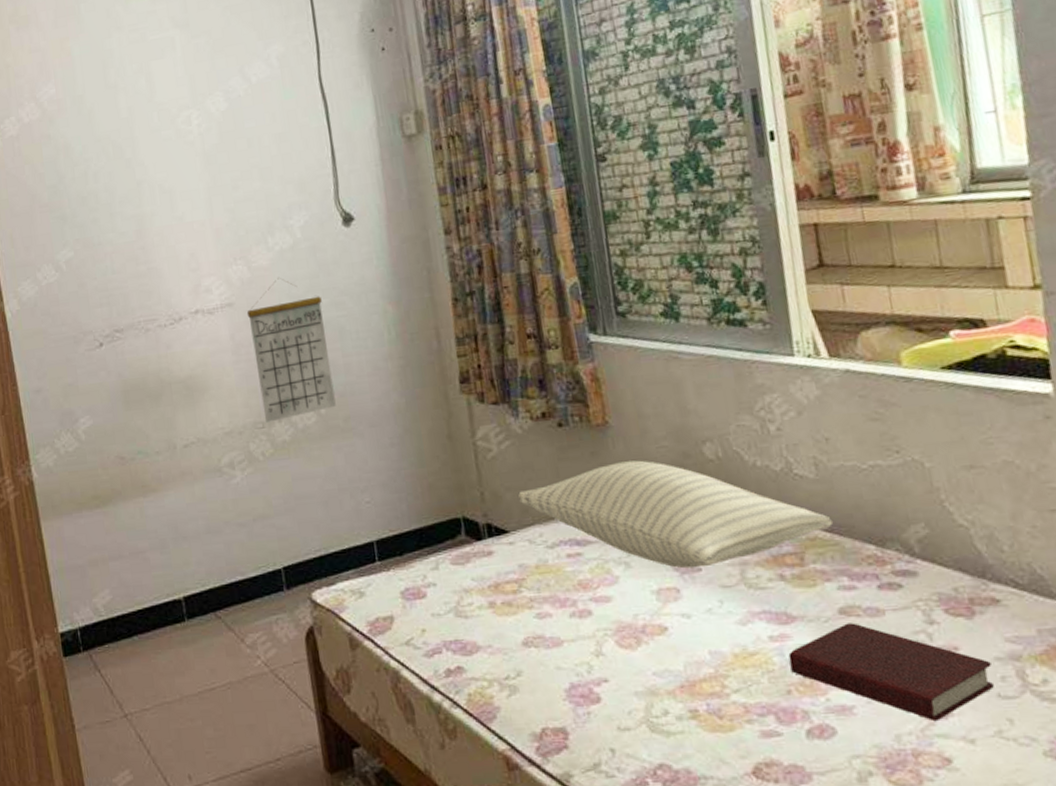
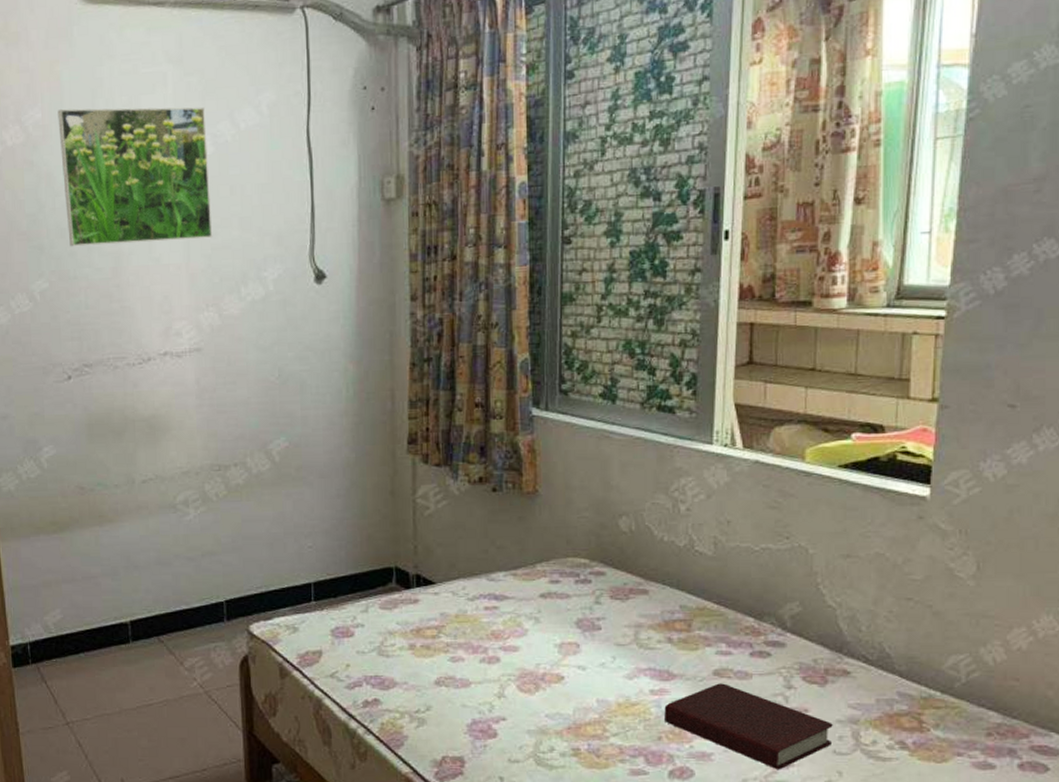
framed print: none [71,66,234,214] -> present [58,107,213,247]
calendar: present [246,277,336,423] -> none [213,327,290,466]
pillow: present [517,460,834,569] -> none [447,528,722,627]

